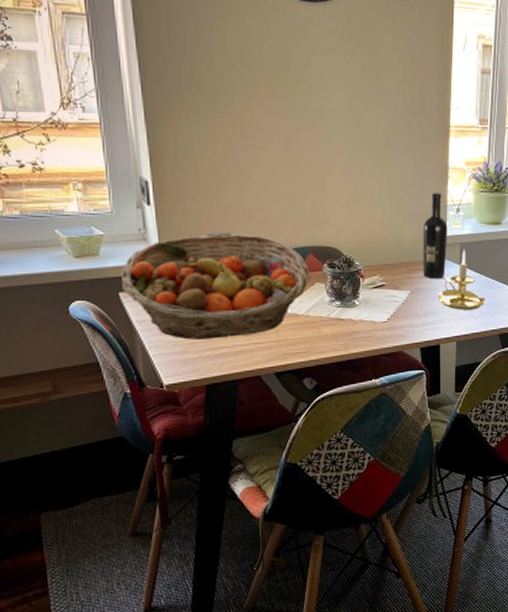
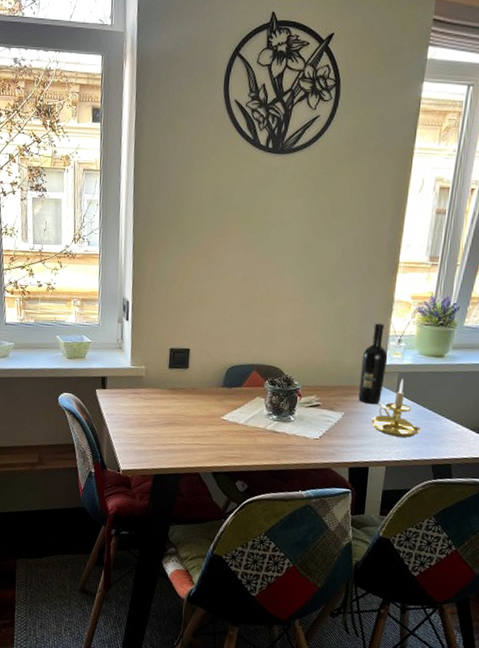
fruit basket: present [121,234,310,340] -> none [99,348,252,436]

